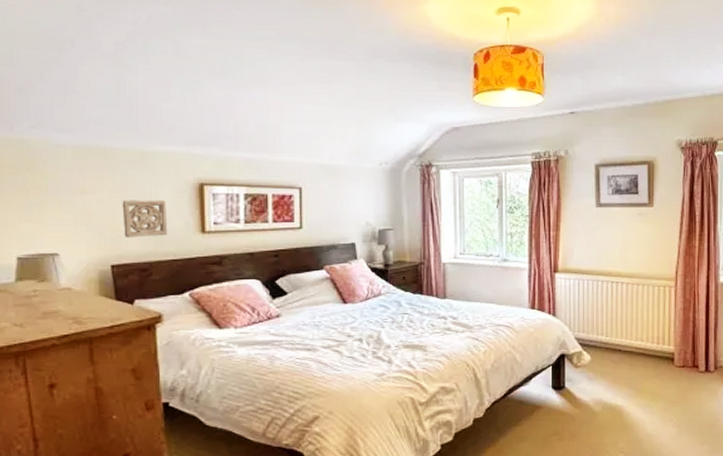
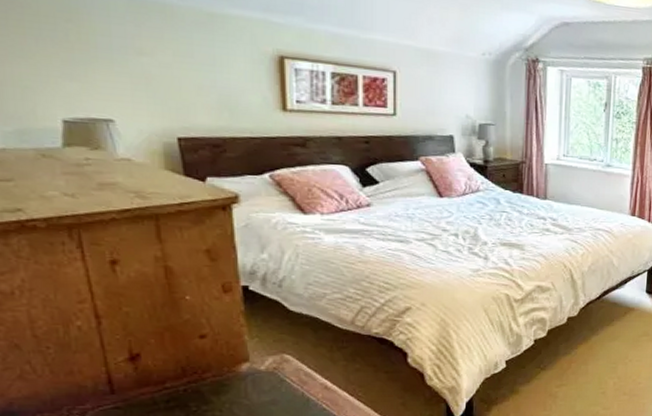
wall ornament: present [122,200,168,238] -> none [188,66,244,111]

